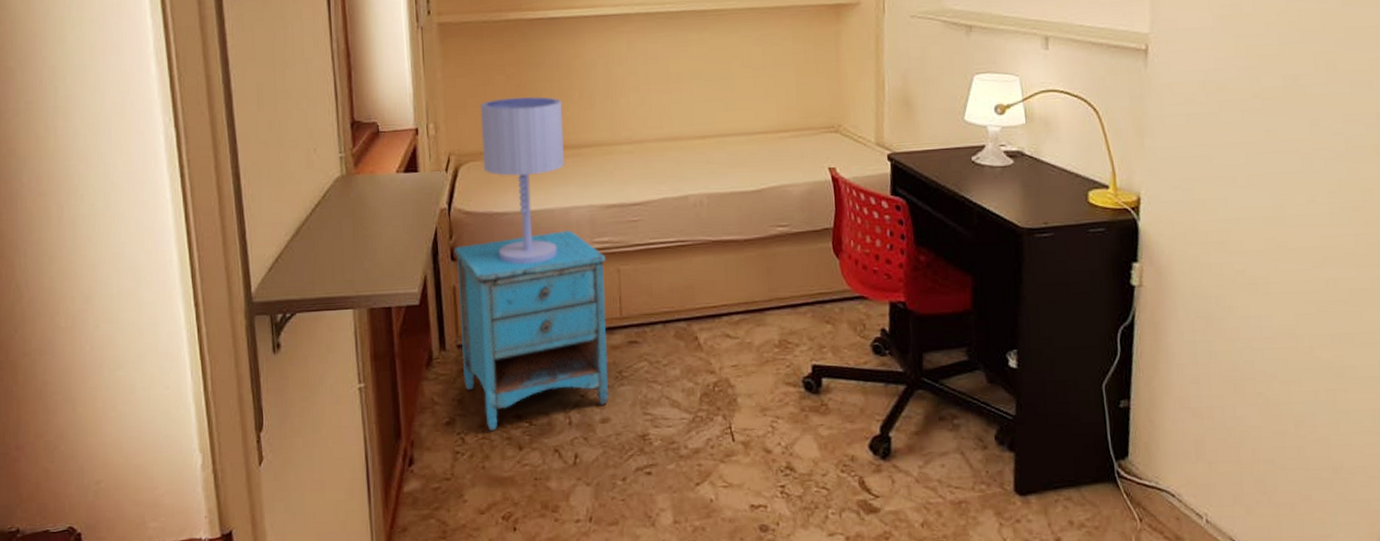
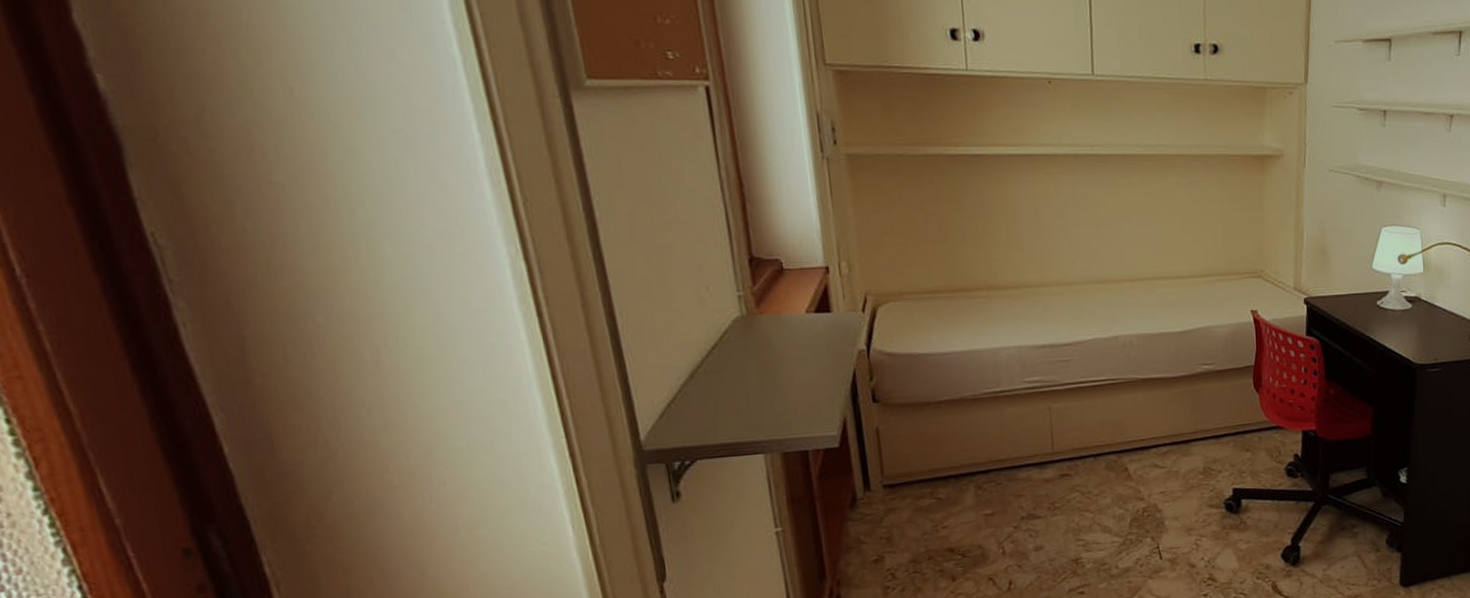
nightstand: present [454,230,609,431] -> none [876,371,1042,565]
table lamp: present [480,97,565,265] -> none [898,236,993,405]

